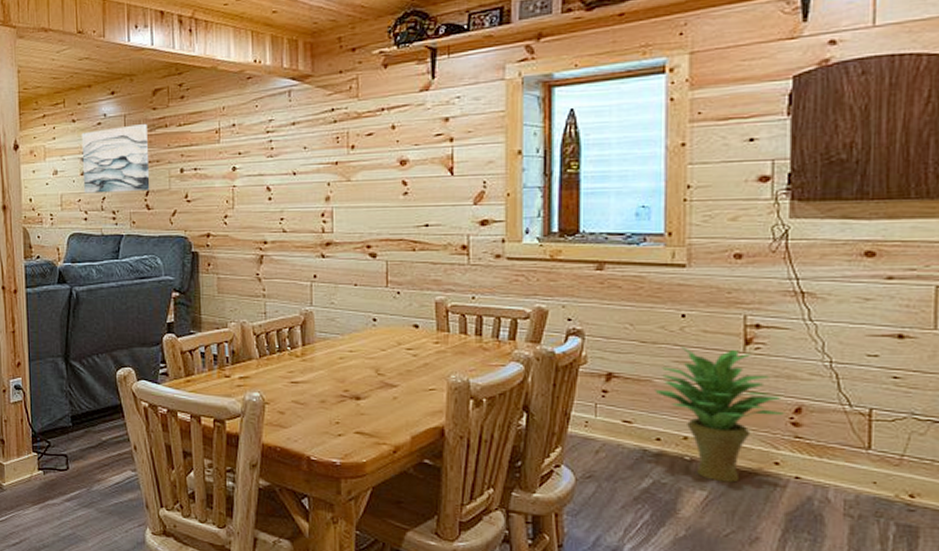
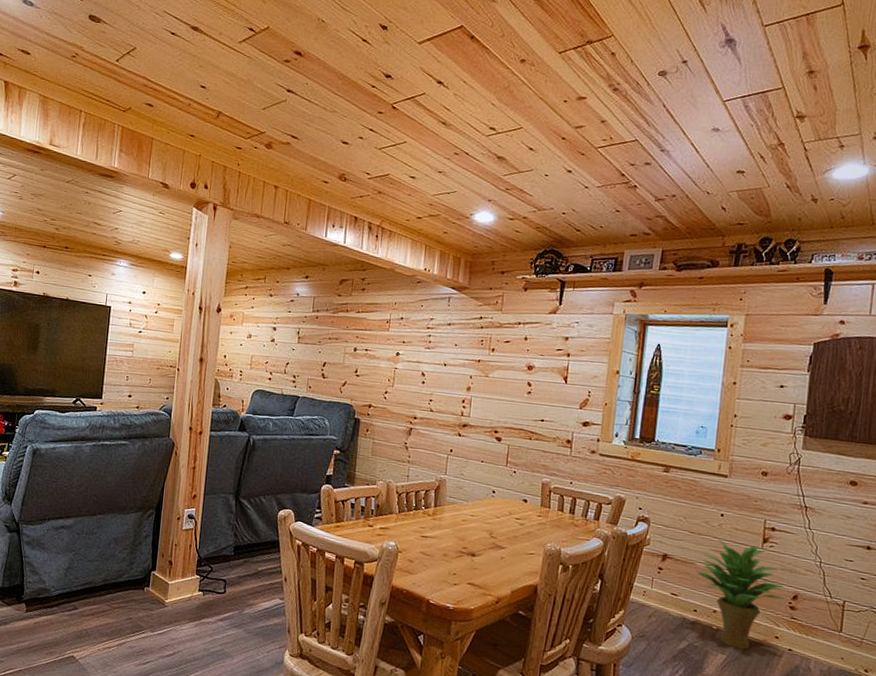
wall art: present [81,124,150,194] -> none [272,306,332,363]

